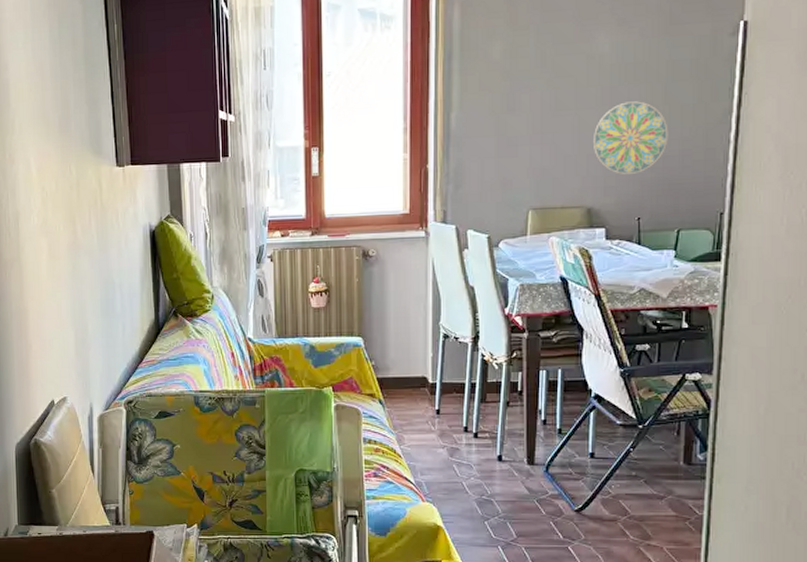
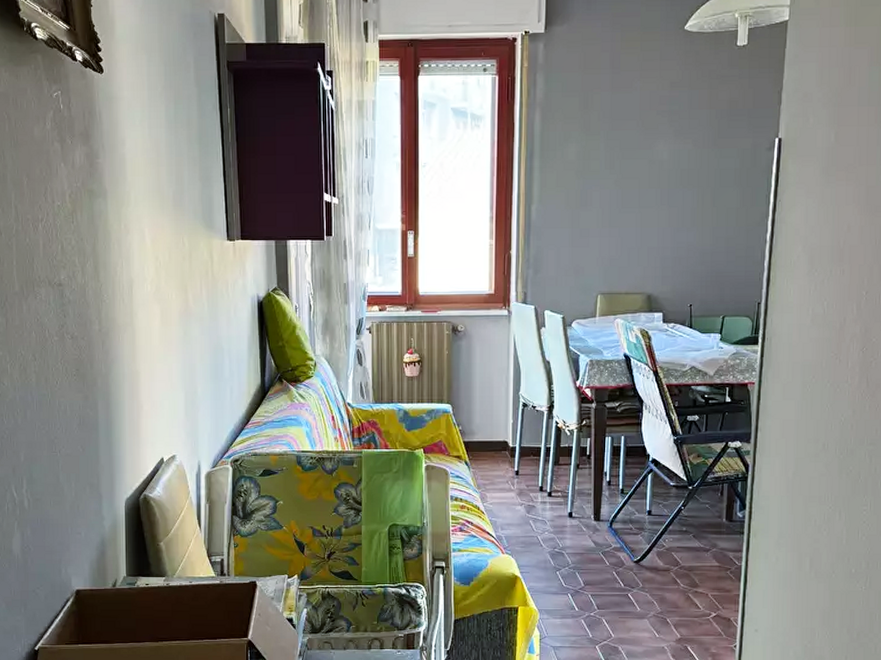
decorative plate: present [594,101,668,174] -> none [653,203,716,266]

